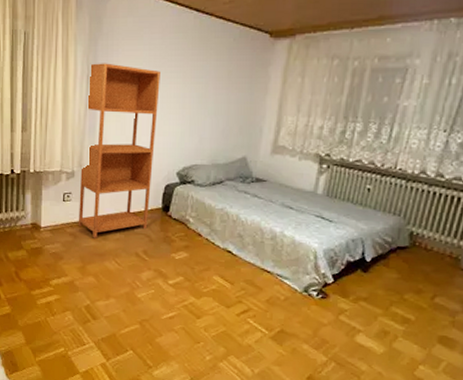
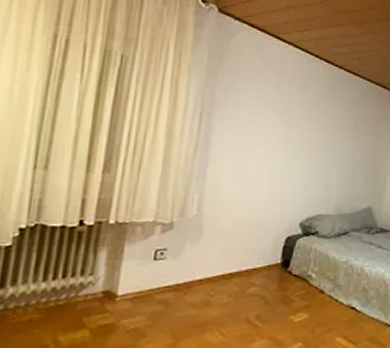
bookcase: present [78,63,160,238] -> none [172,99,287,305]

